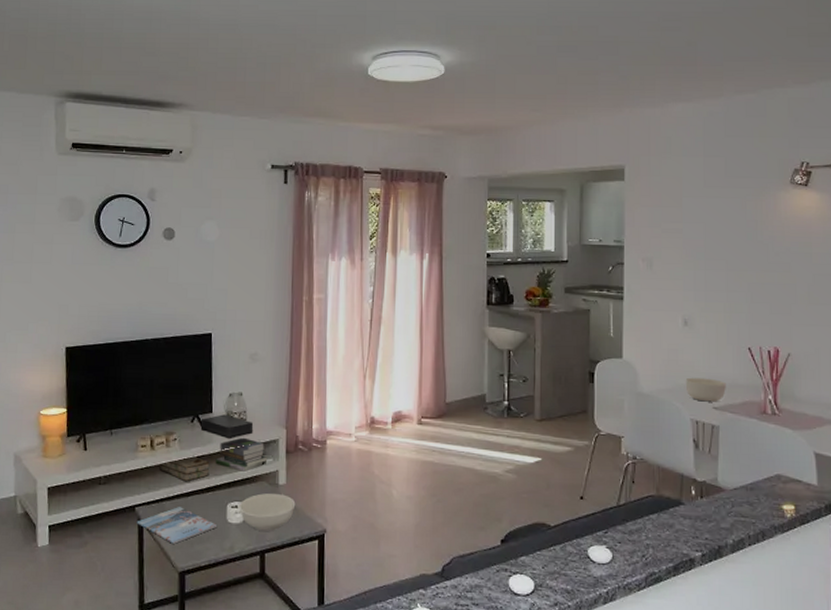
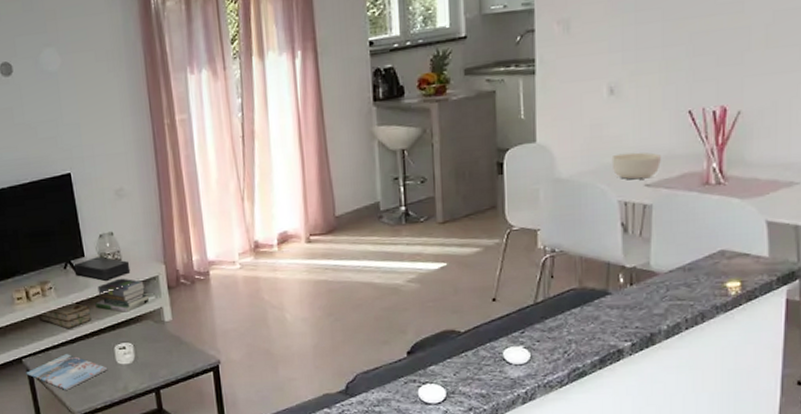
bowl: present [239,493,296,531] -> none [127,330,185,369]

